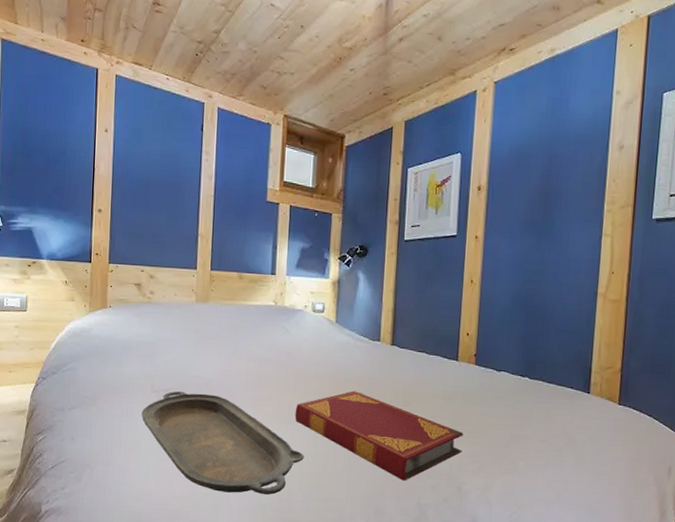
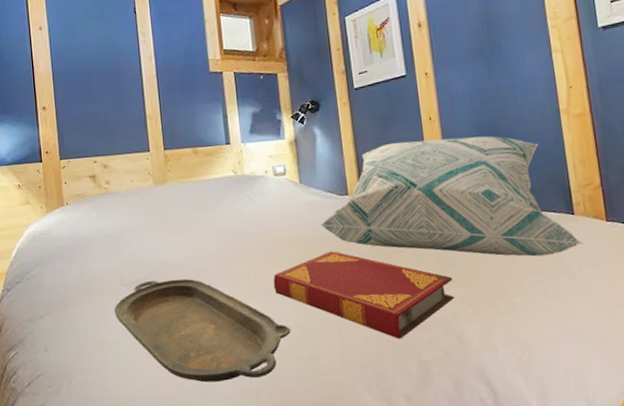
decorative pillow: none [348,298,592,428] -> present [320,136,583,257]

